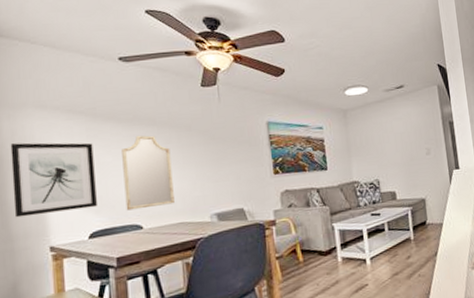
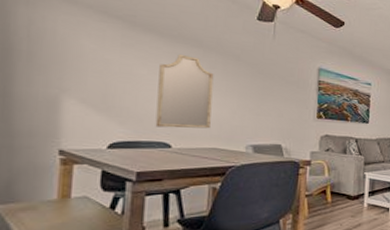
wall art: present [10,142,97,218] -> none [19,33,127,118]

